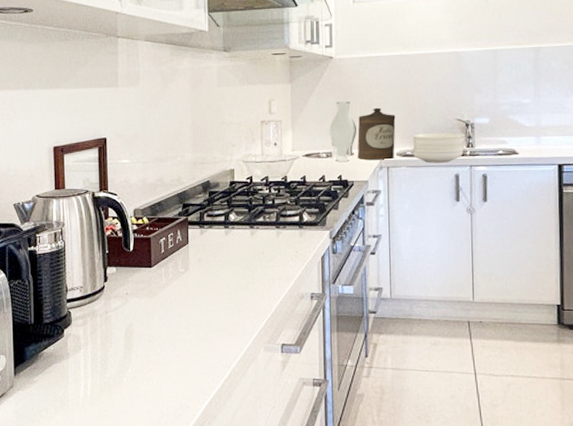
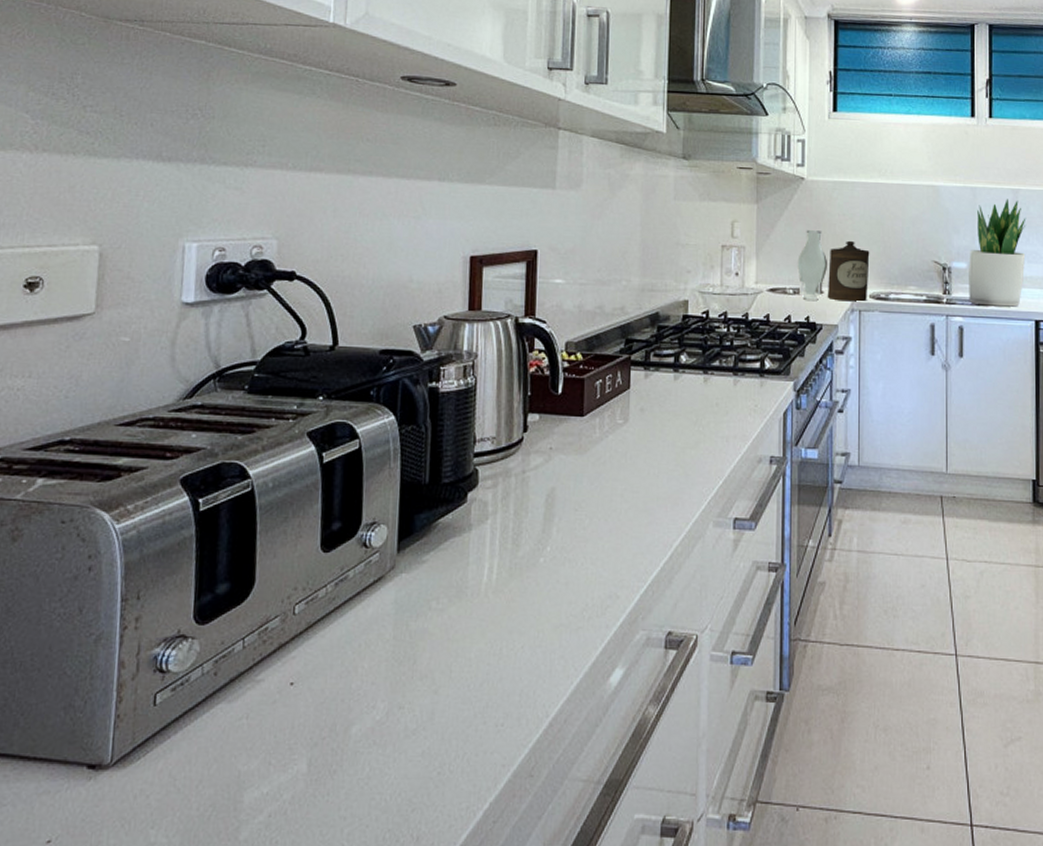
bowl: present [412,133,465,163] -> none [886,275,941,310]
planter: none [491,57,548,155] -> present [969,198,1027,307]

